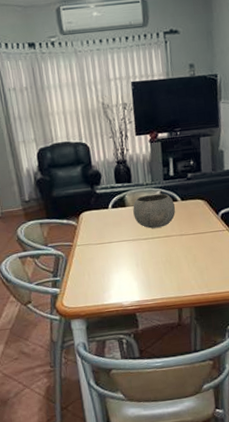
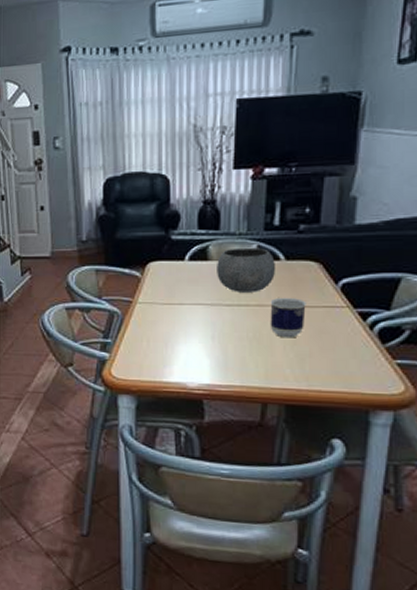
cup: none [174,228,200,258] -> present [270,297,306,338]

